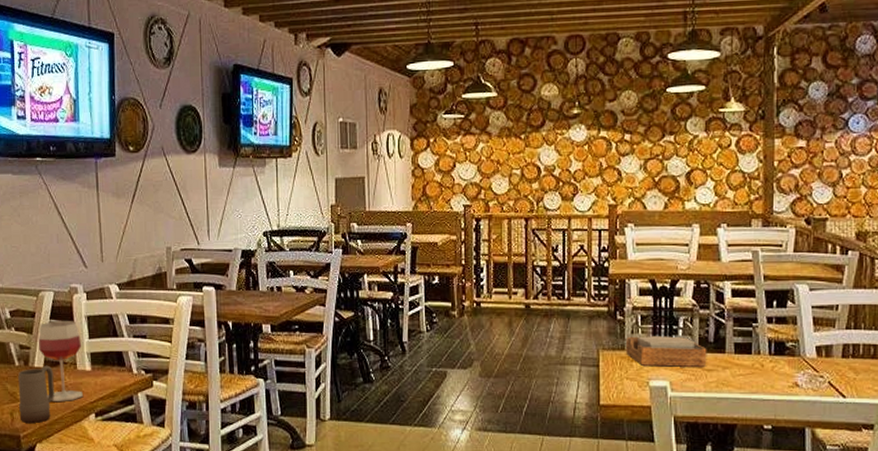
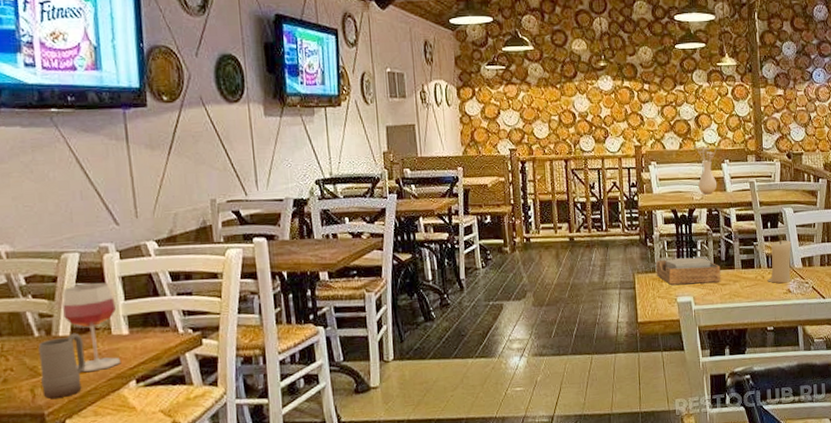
vase: none [680,205,716,264] -> present [692,145,720,195]
candle: none [768,322,804,375] -> present [767,239,792,284]

